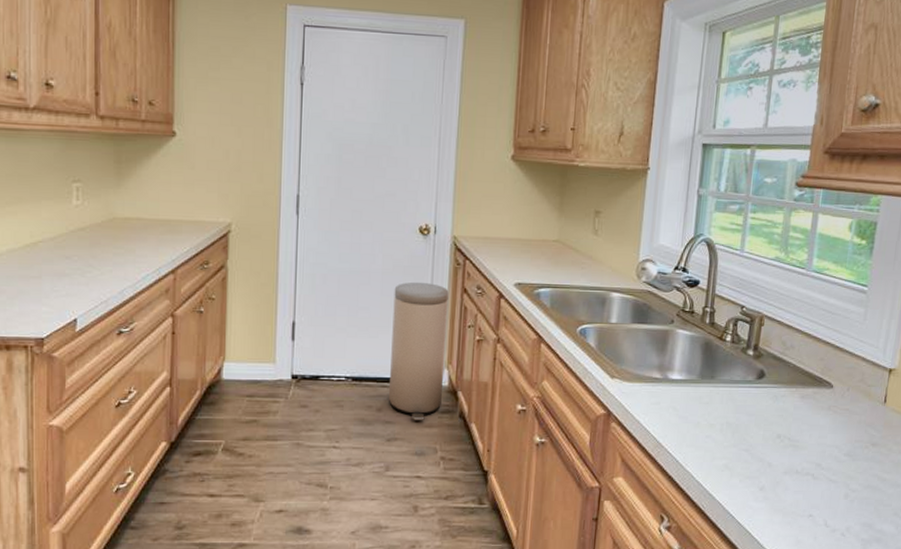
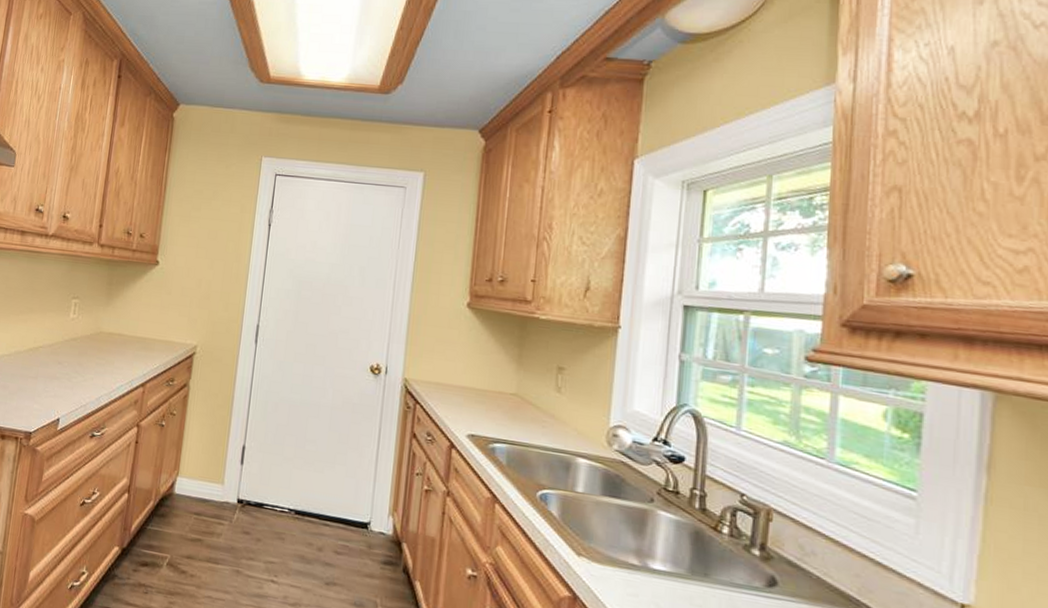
pedal bin: present [388,281,449,421] -> none [329,420,397,569]

